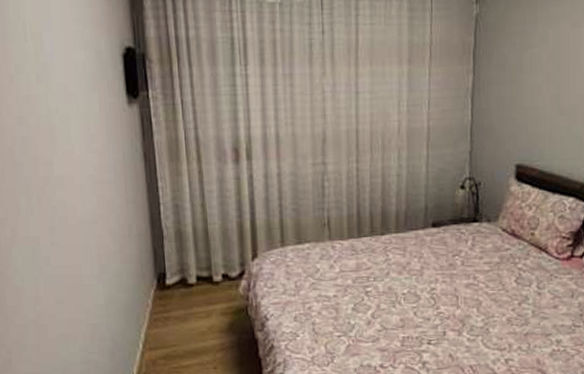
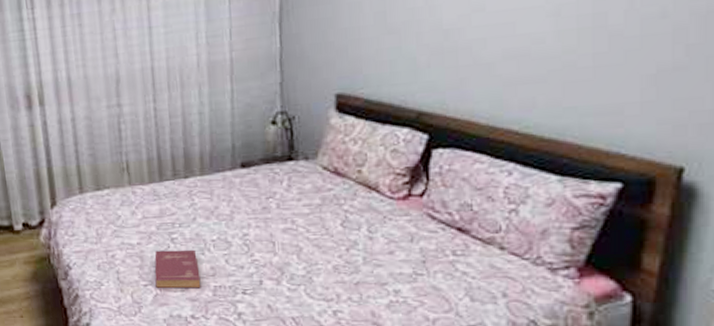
book: none [348,302,391,340] -> present [154,249,201,289]

